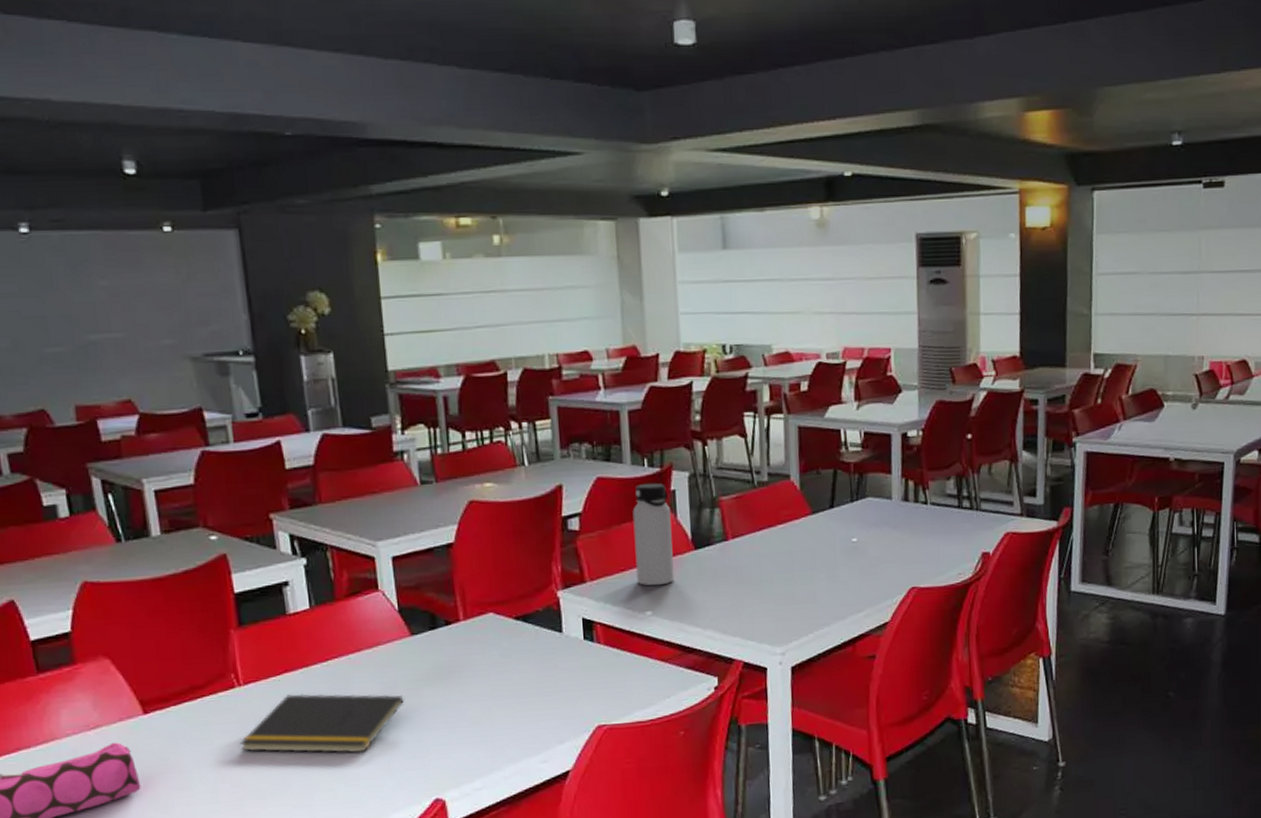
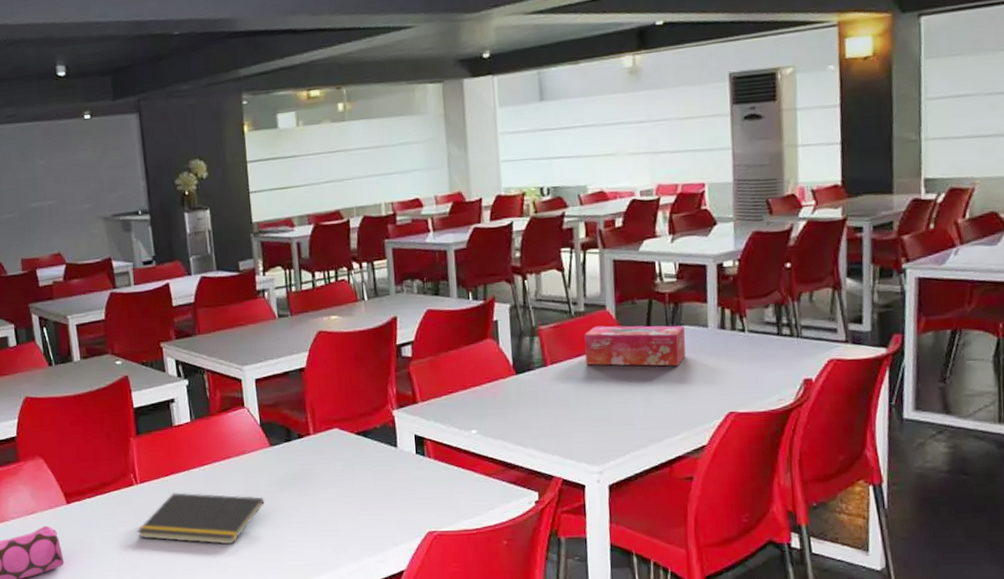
water bottle: present [632,483,674,586] -> none [459,314,497,407]
tissue box: none [768,497,870,540] -> present [584,325,686,366]

